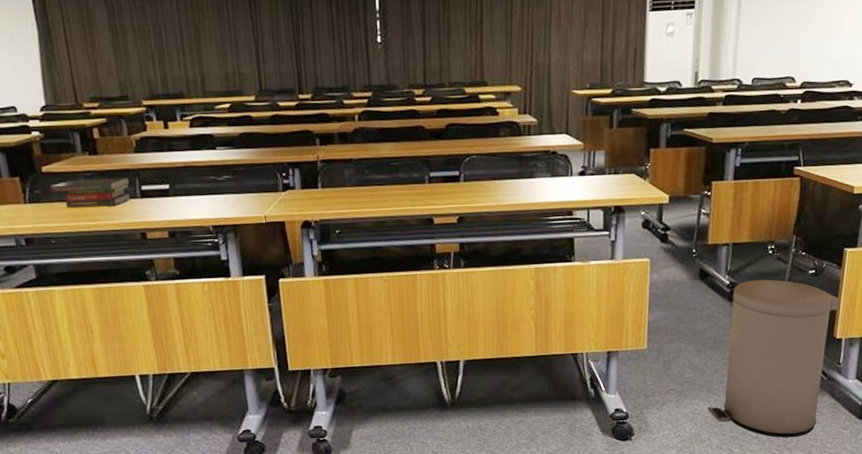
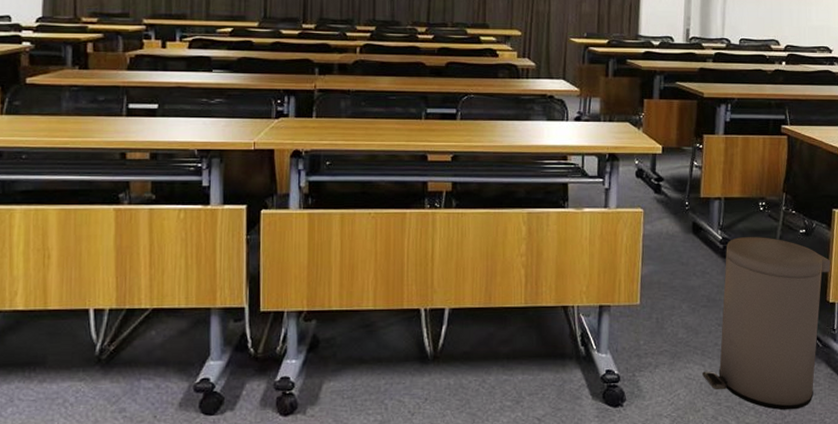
books: present [50,177,130,208] -> none [31,94,117,123]

